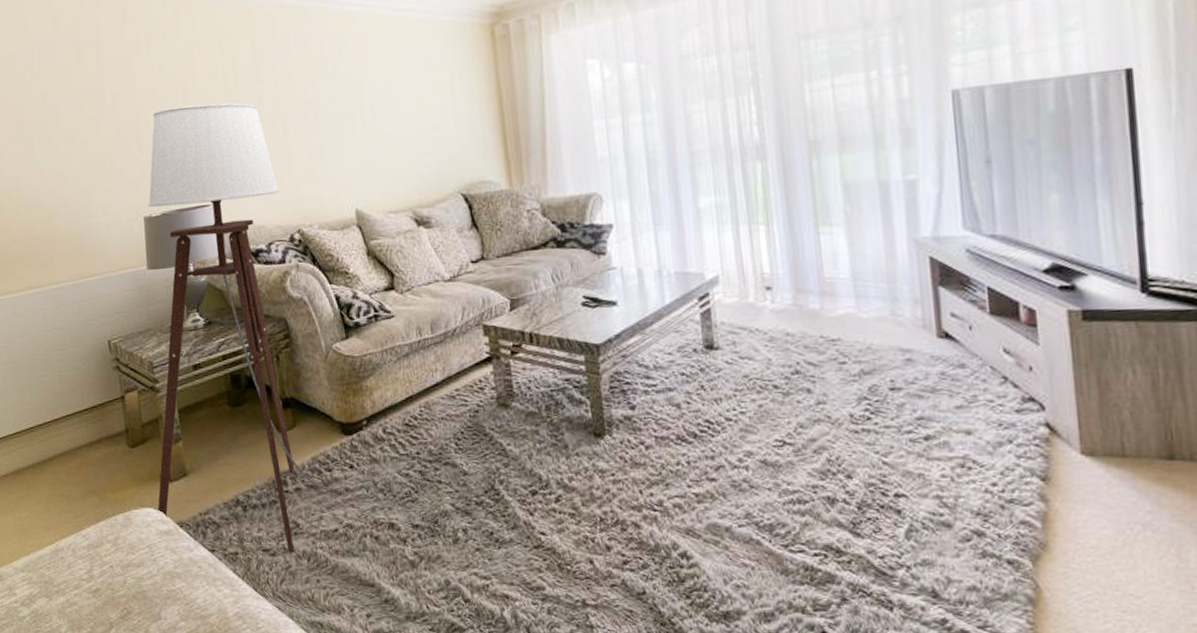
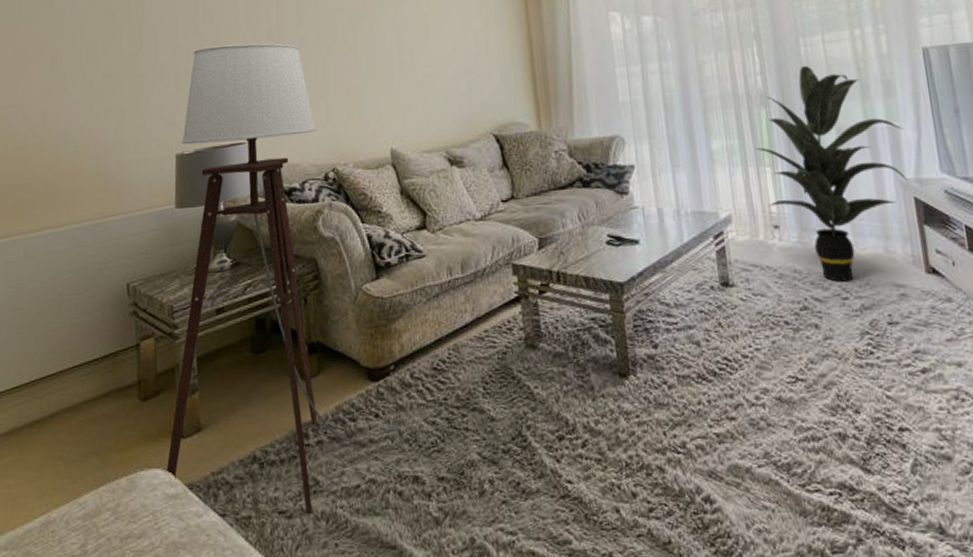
indoor plant: none [748,113,924,346] -> present [755,65,908,282]

